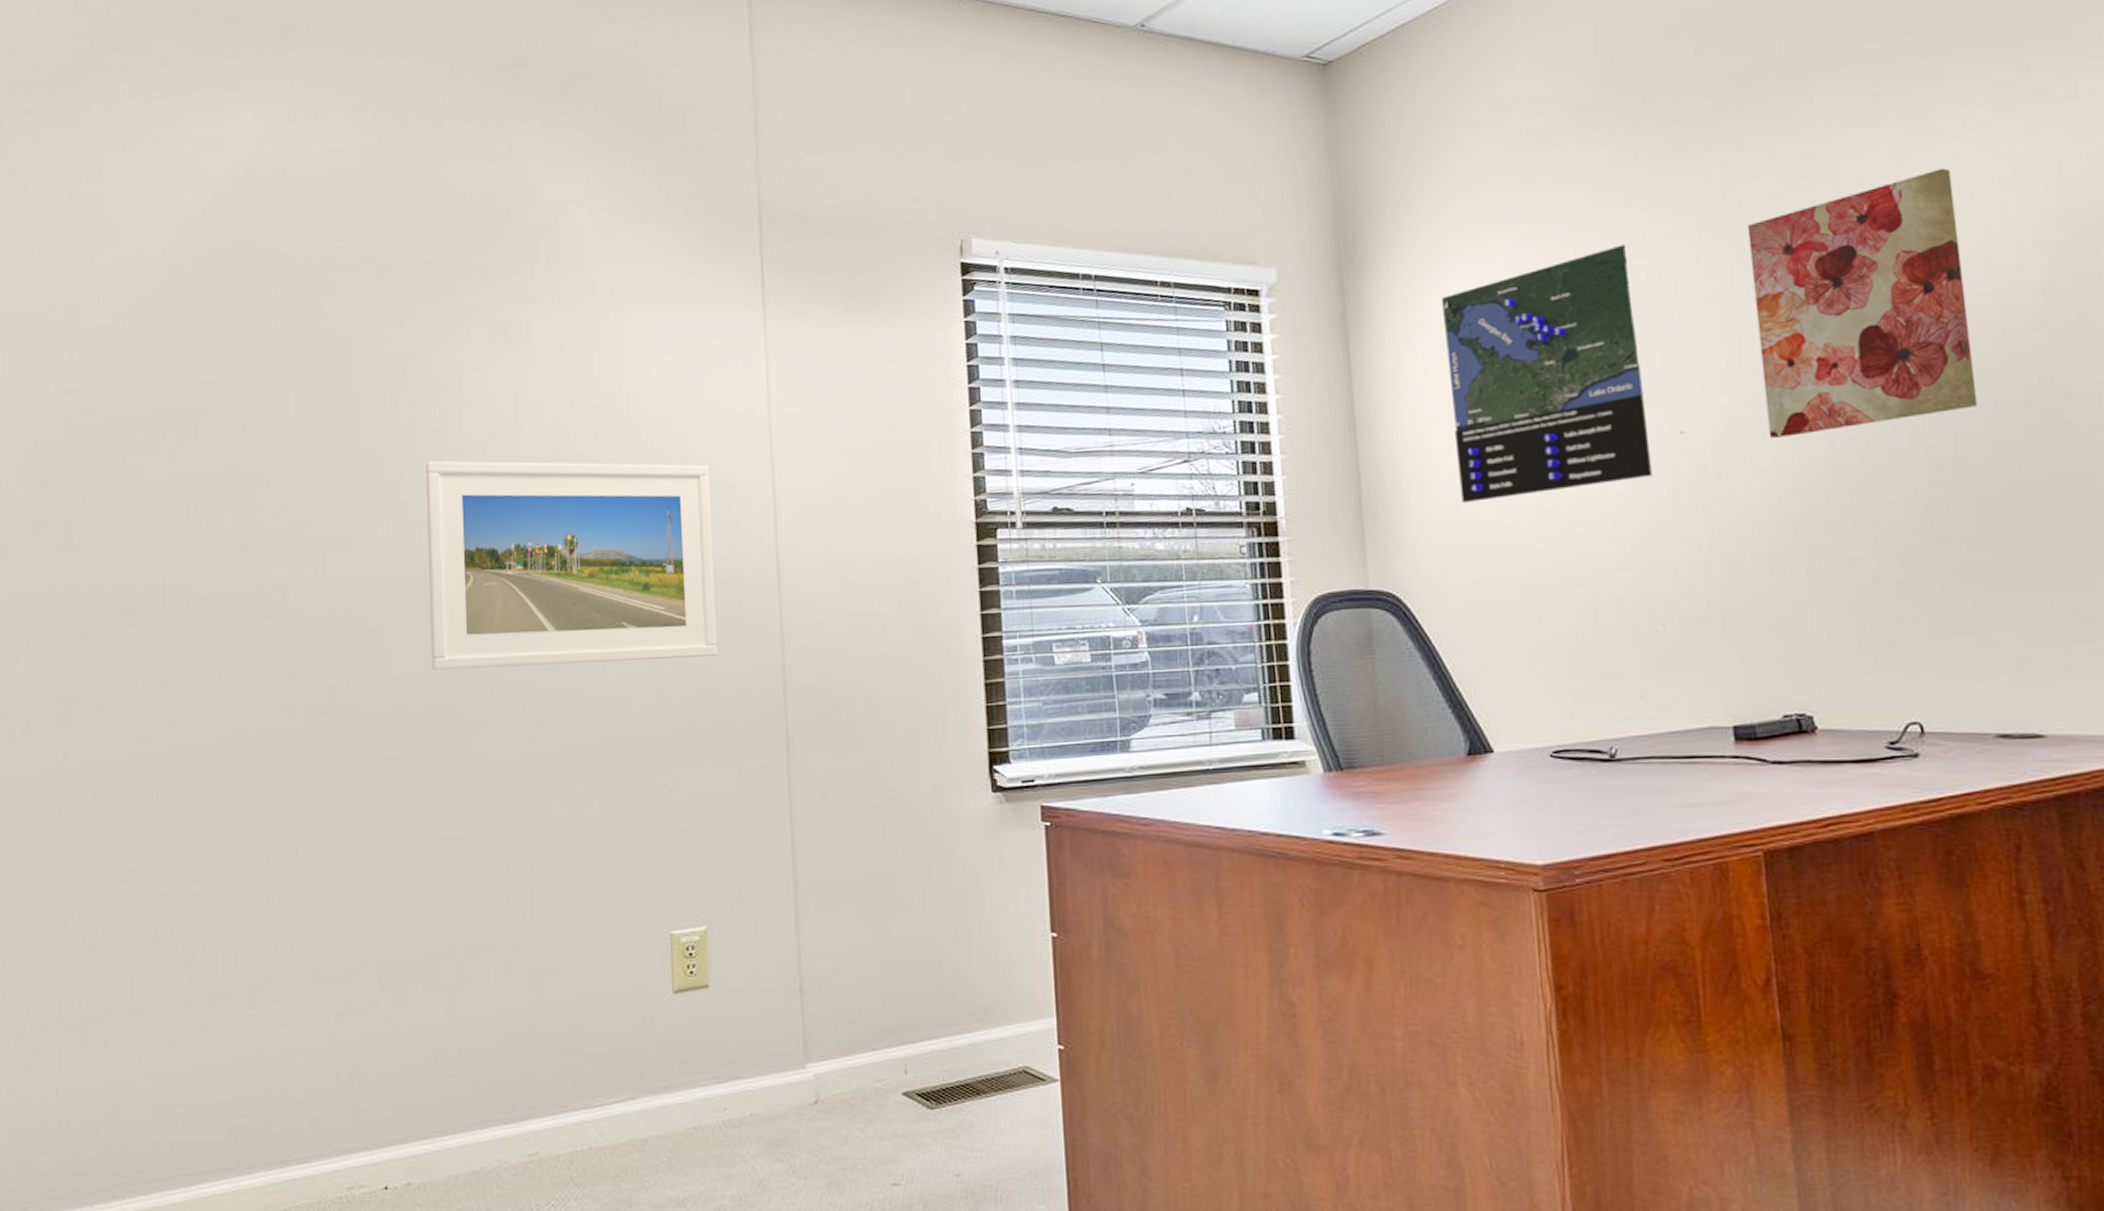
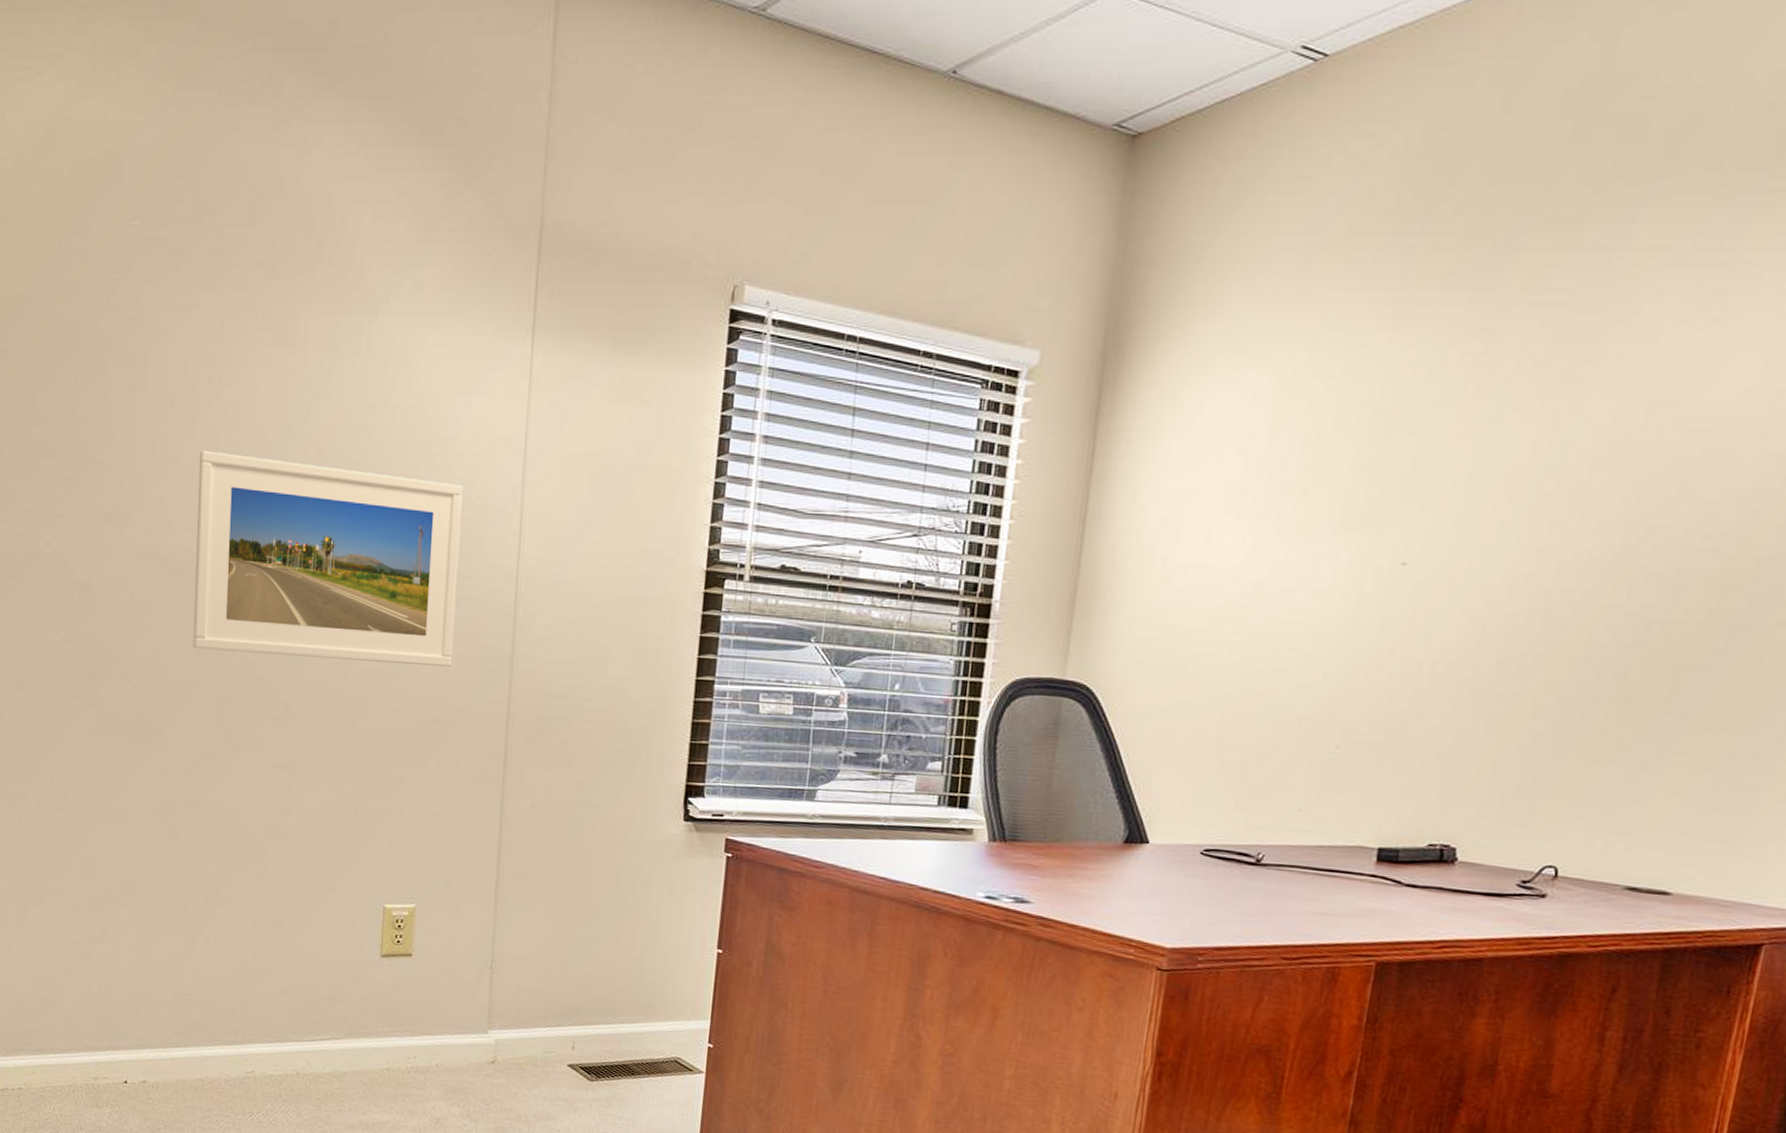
map: present [1441,244,1653,504] -> none [1172,365,1398,609]
wall art: present [1747,168,1978,439] -> none [1488,321,1754,582]

